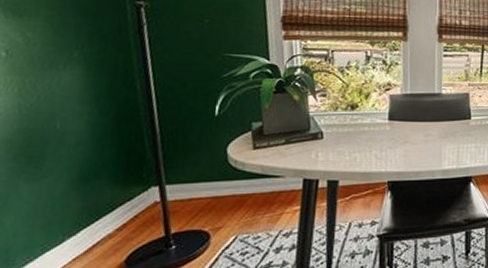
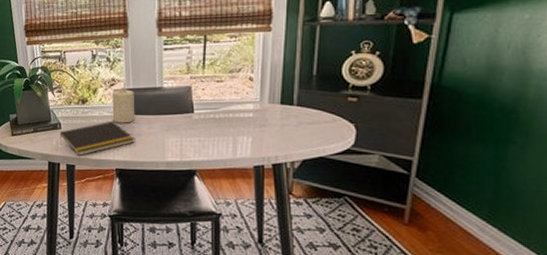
notepad: none [319,128,411,170] -> present [59,121,135,156]
candle: none [386,92,412,131] -> present [112,87,135,123]

